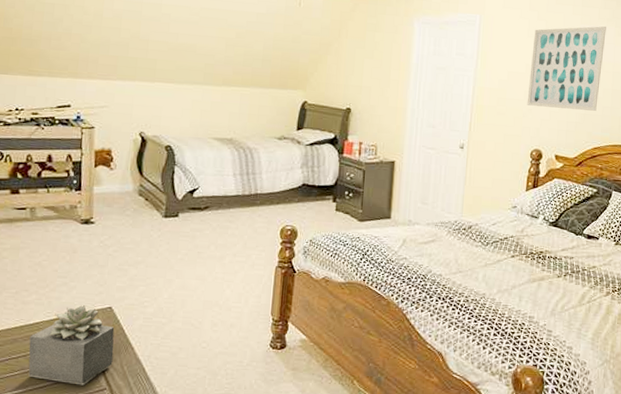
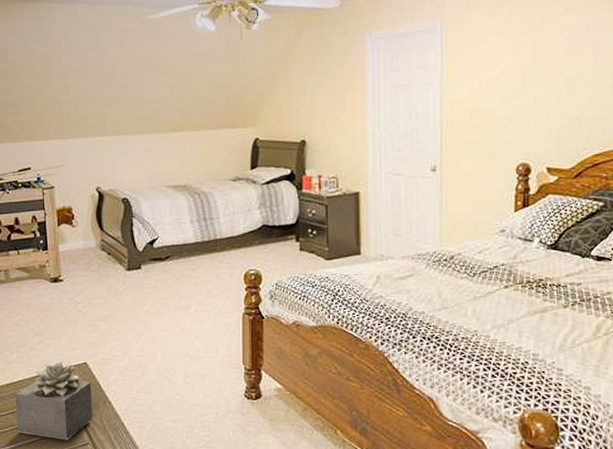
wall art: present [527,26,606,111] -> none [506,12,597,115]

